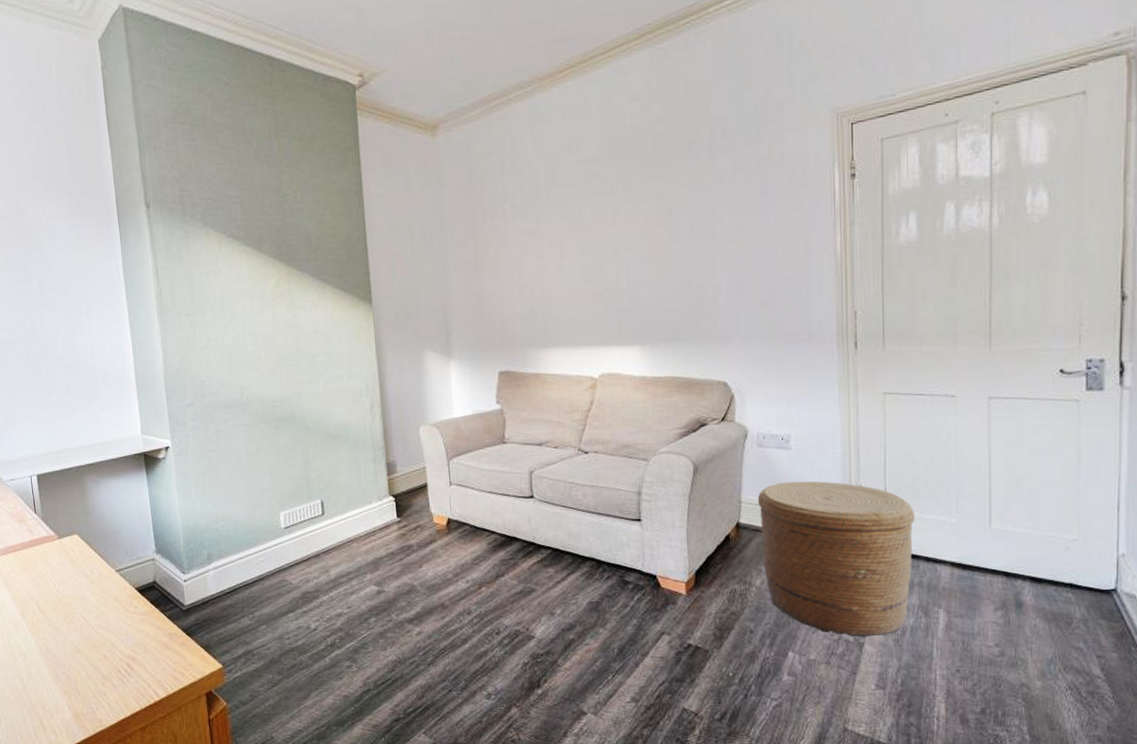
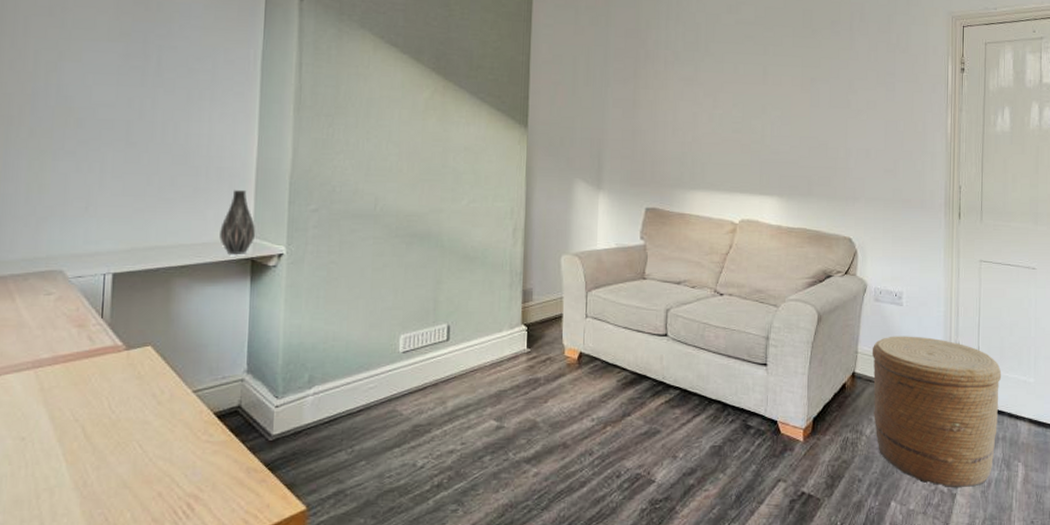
vase: none [114,392,144,451] -> present [220,190,256,254]

